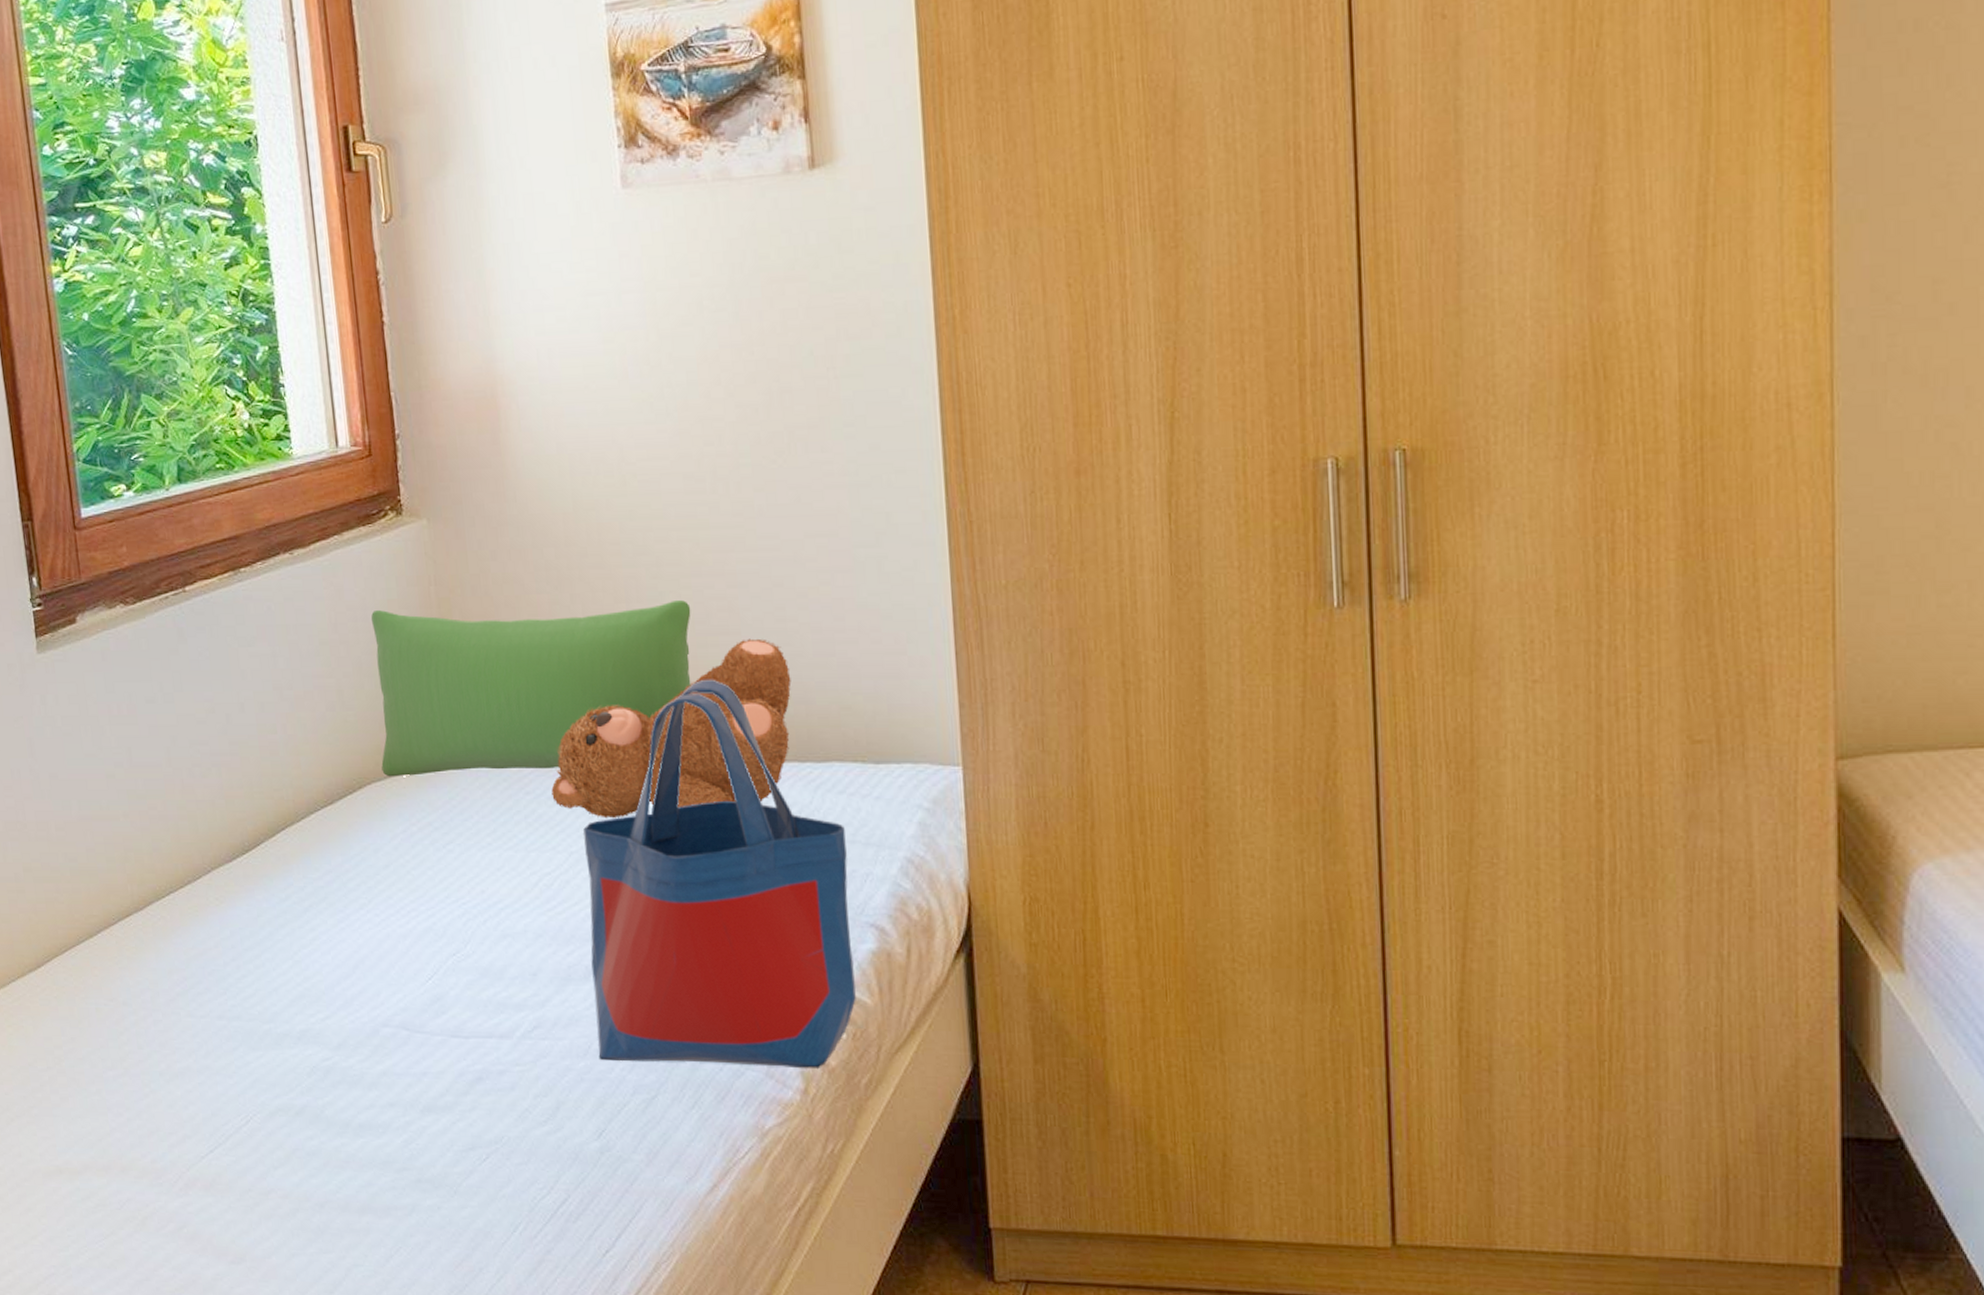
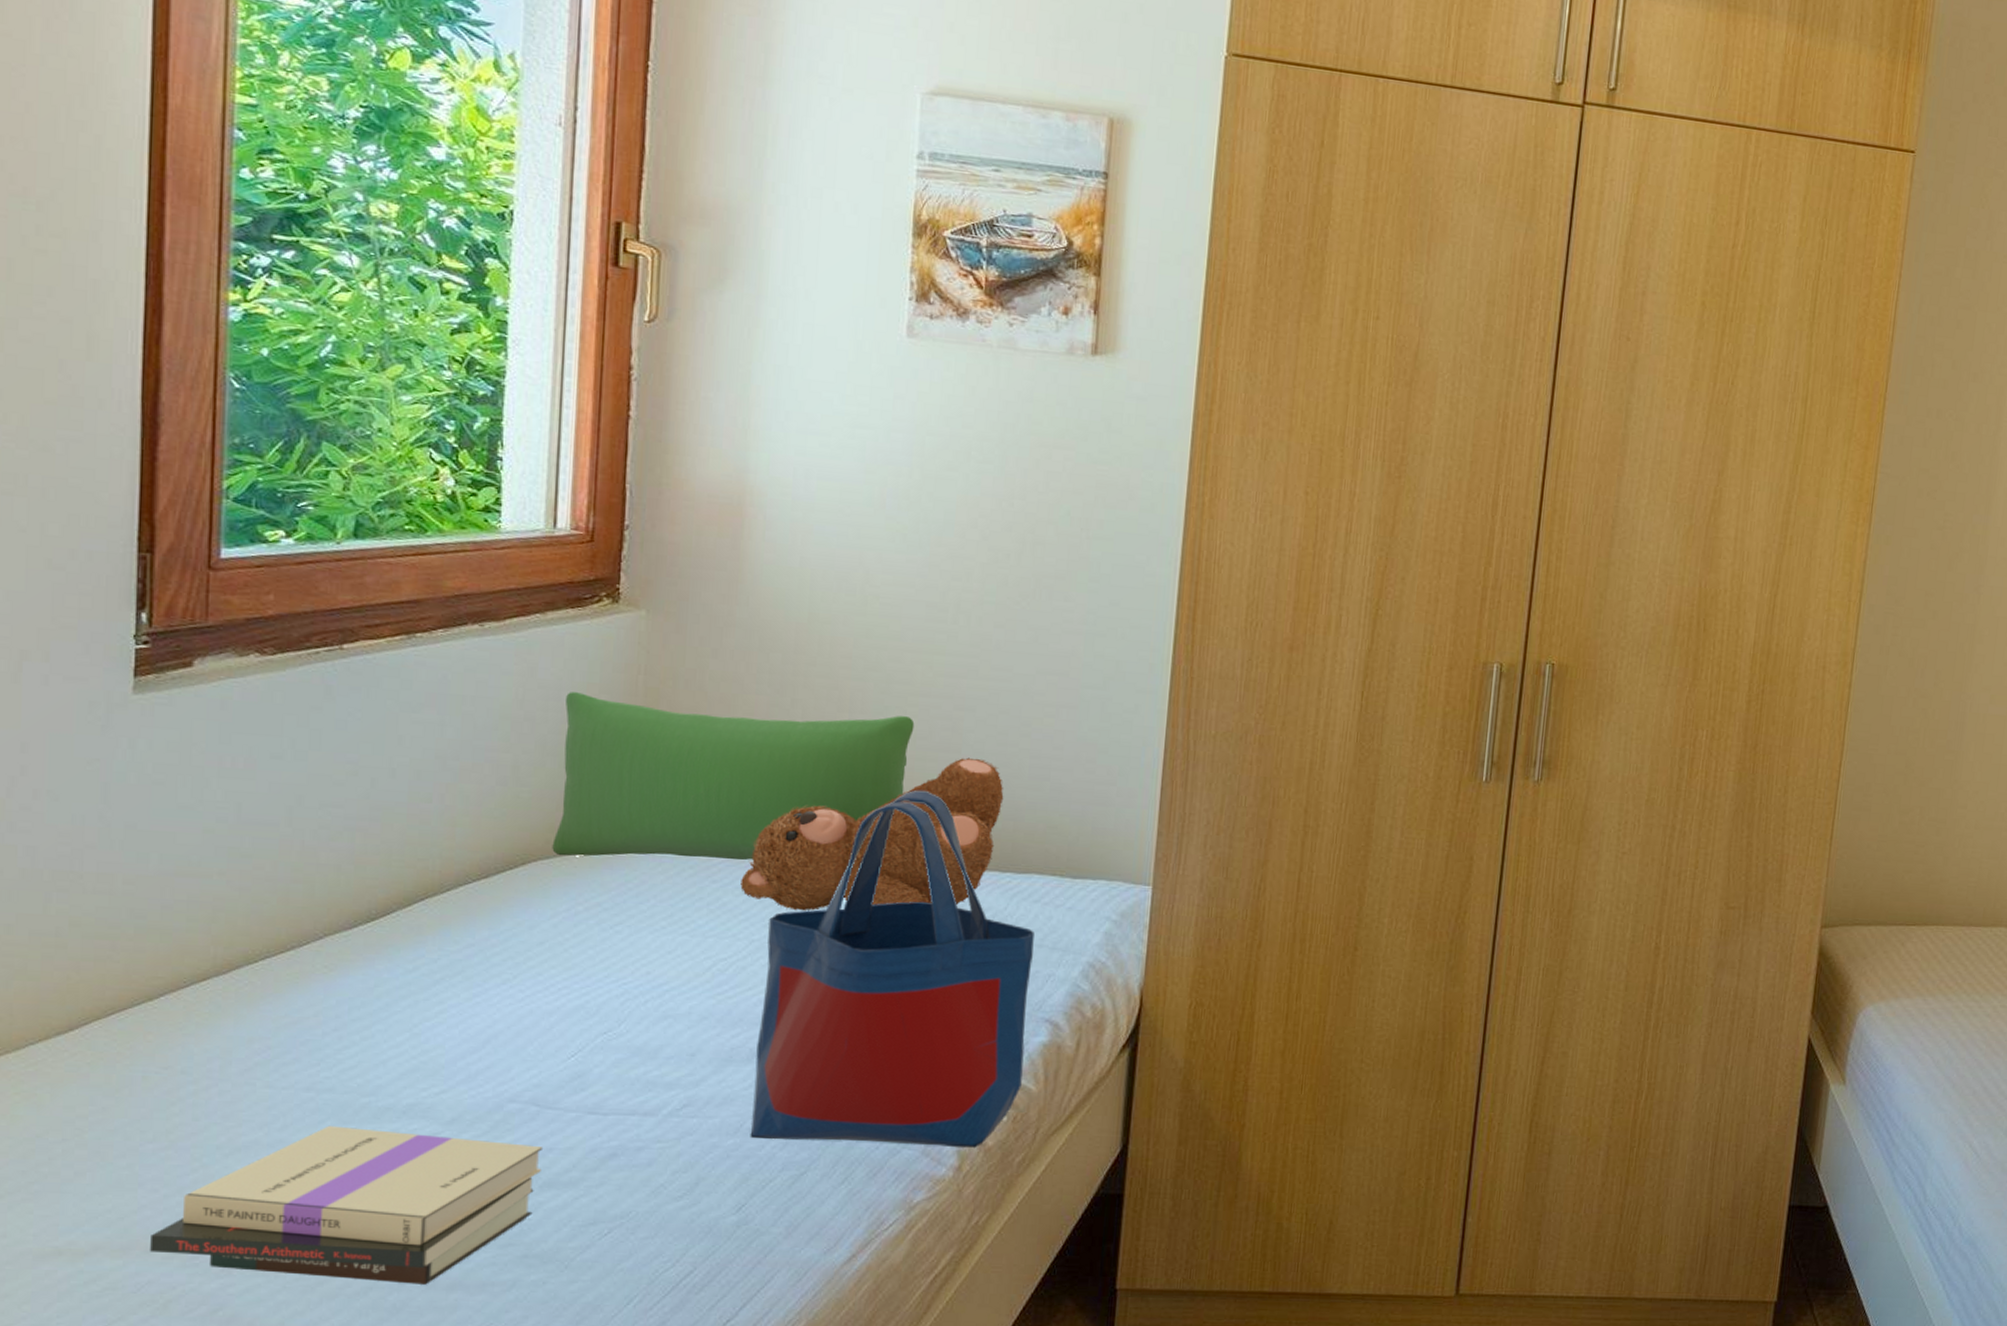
books: none [123,1052,420,1207] -> present [150,1125,544,1285]

